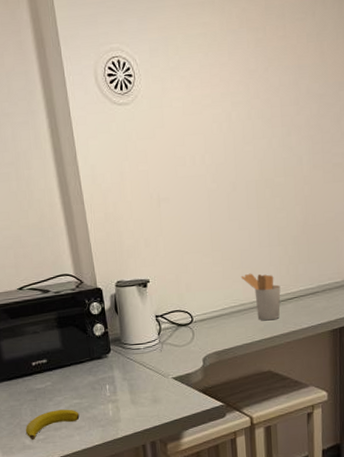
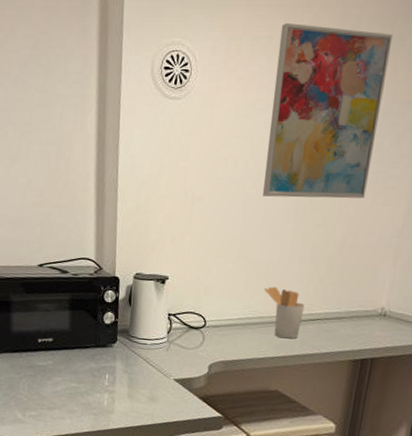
banana: present [25,409,80,440] -> none [19,389,75,415]
wall art: none [212,18,317,189] -> present [262,22,393,199]

